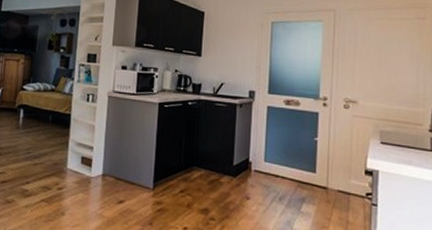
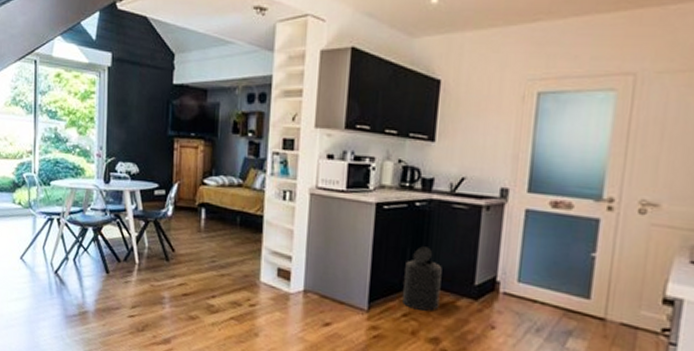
trash can: none [179,136,209,188] -> present [401,246,442,312]

